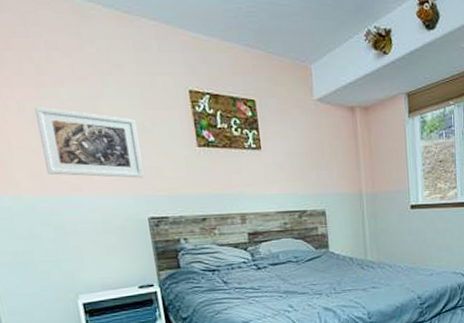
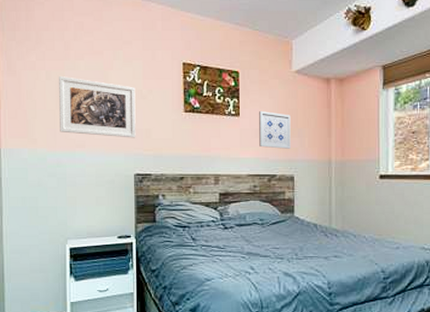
wall art: none [282,143,319,183] -> present [259,111,291,149]

